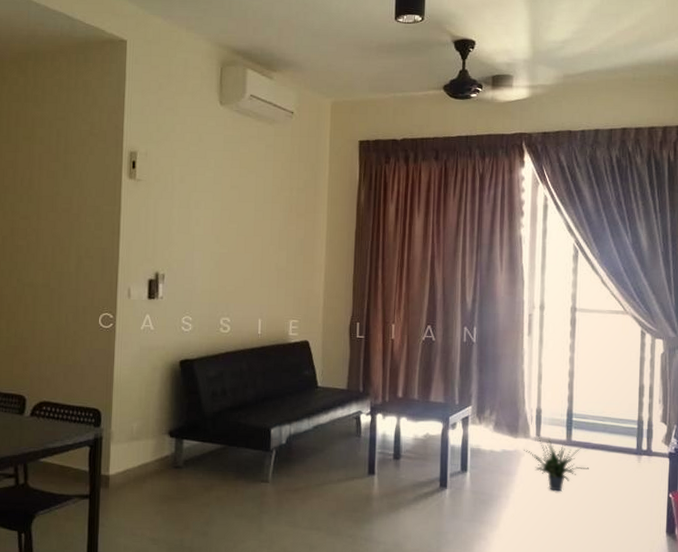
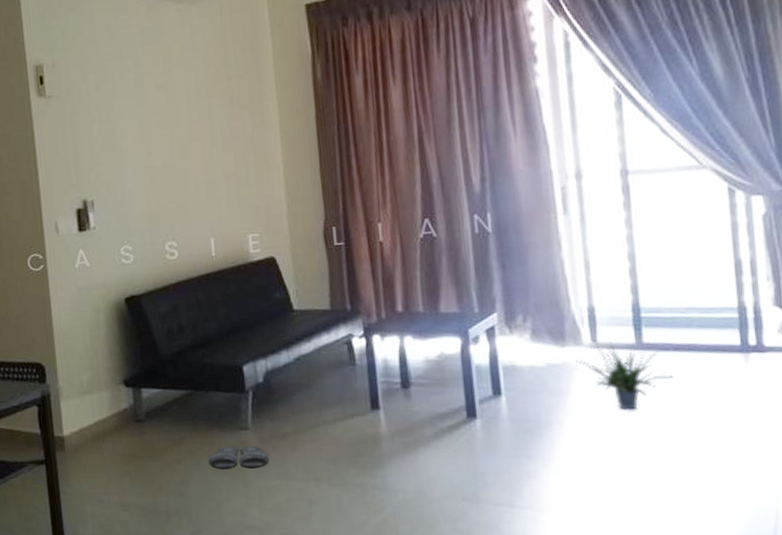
slippers: none [232,496,283,516] -> present [208,446,270,470]

